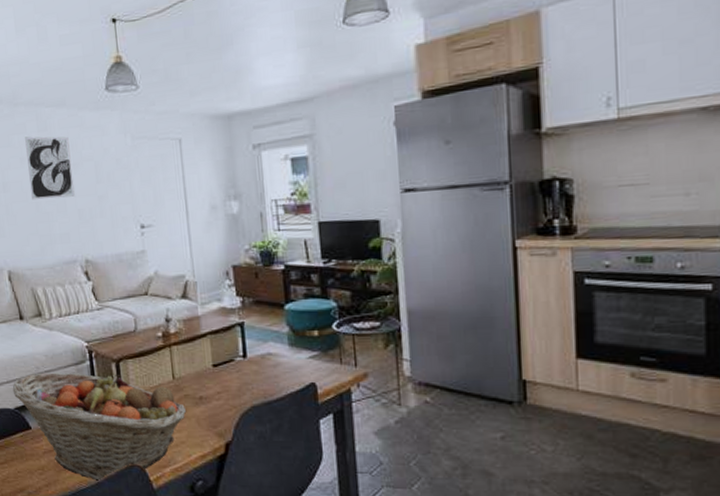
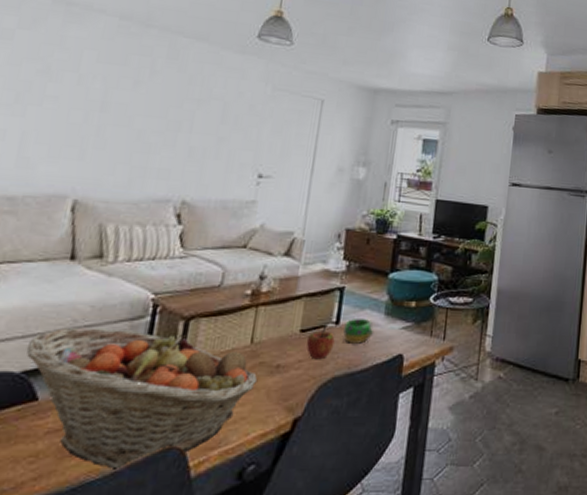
wall art: present [25,136,75,200] -> none [135,60,201,132]
apple: none [220,358,246,391] -> present [306,324,335,360]
mug: none [252,351,281,375] -> present [343,319,373,344]

